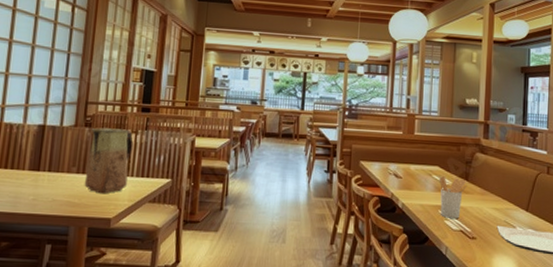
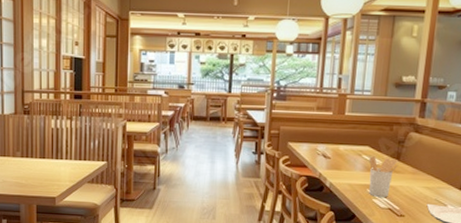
vase: present [84,128,133,194] -> none [29,115,69,176]

